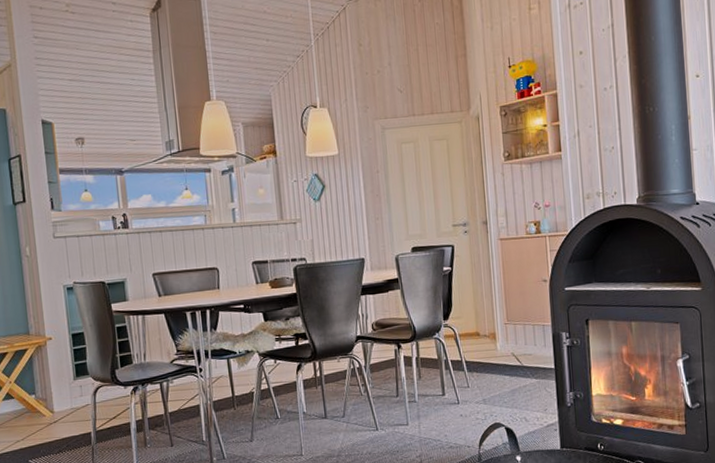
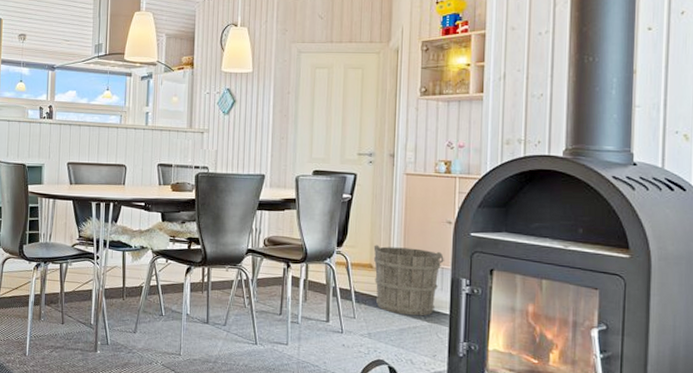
bucket: none [478,309,544,376] -> present [373,245,444,316]

